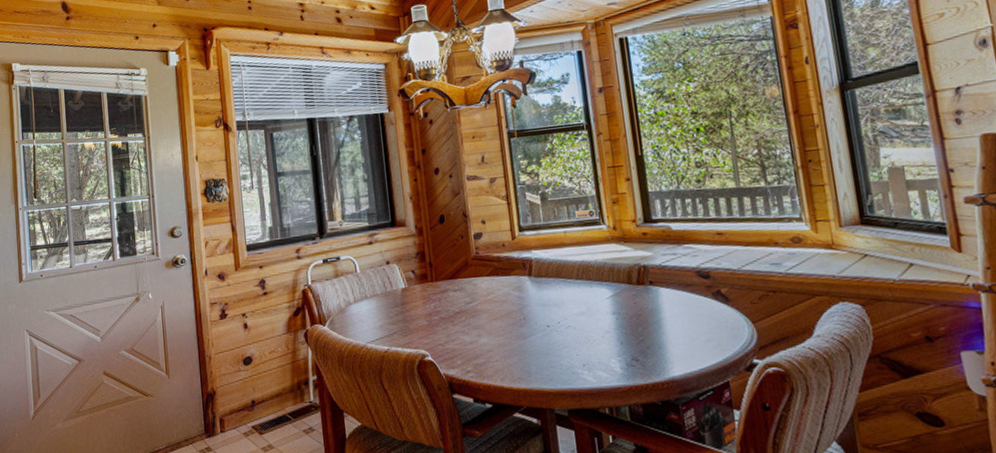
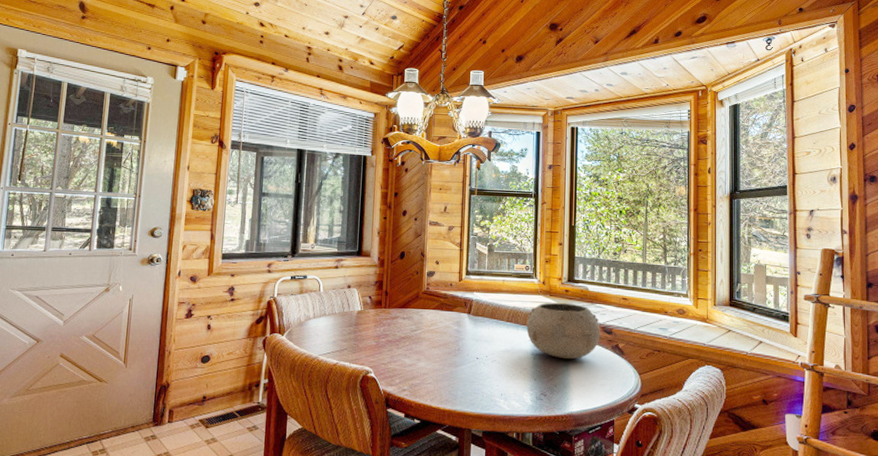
bowl: none [601,248,696,316] -> present [526,302,600,360]

